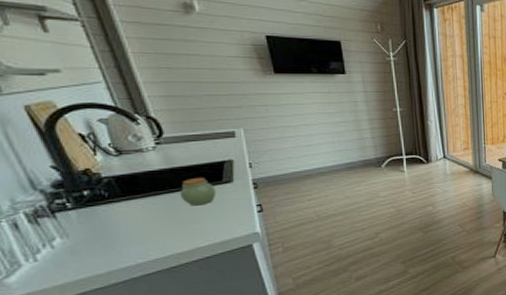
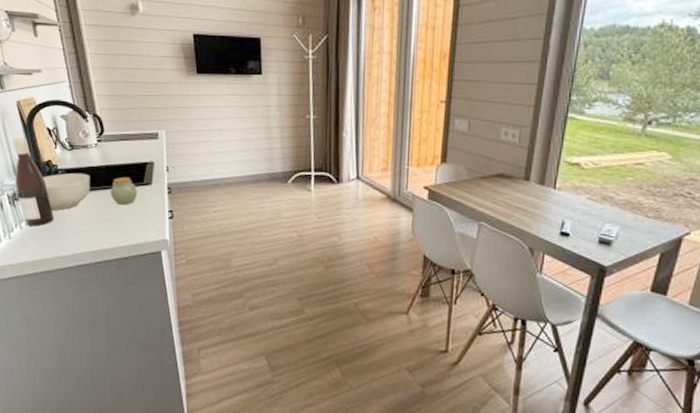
bottle: none [24,146,103,244] -> present [13,137,54,227]
bowl: none [80,178,153,222] -> present [43,172,91,211]

